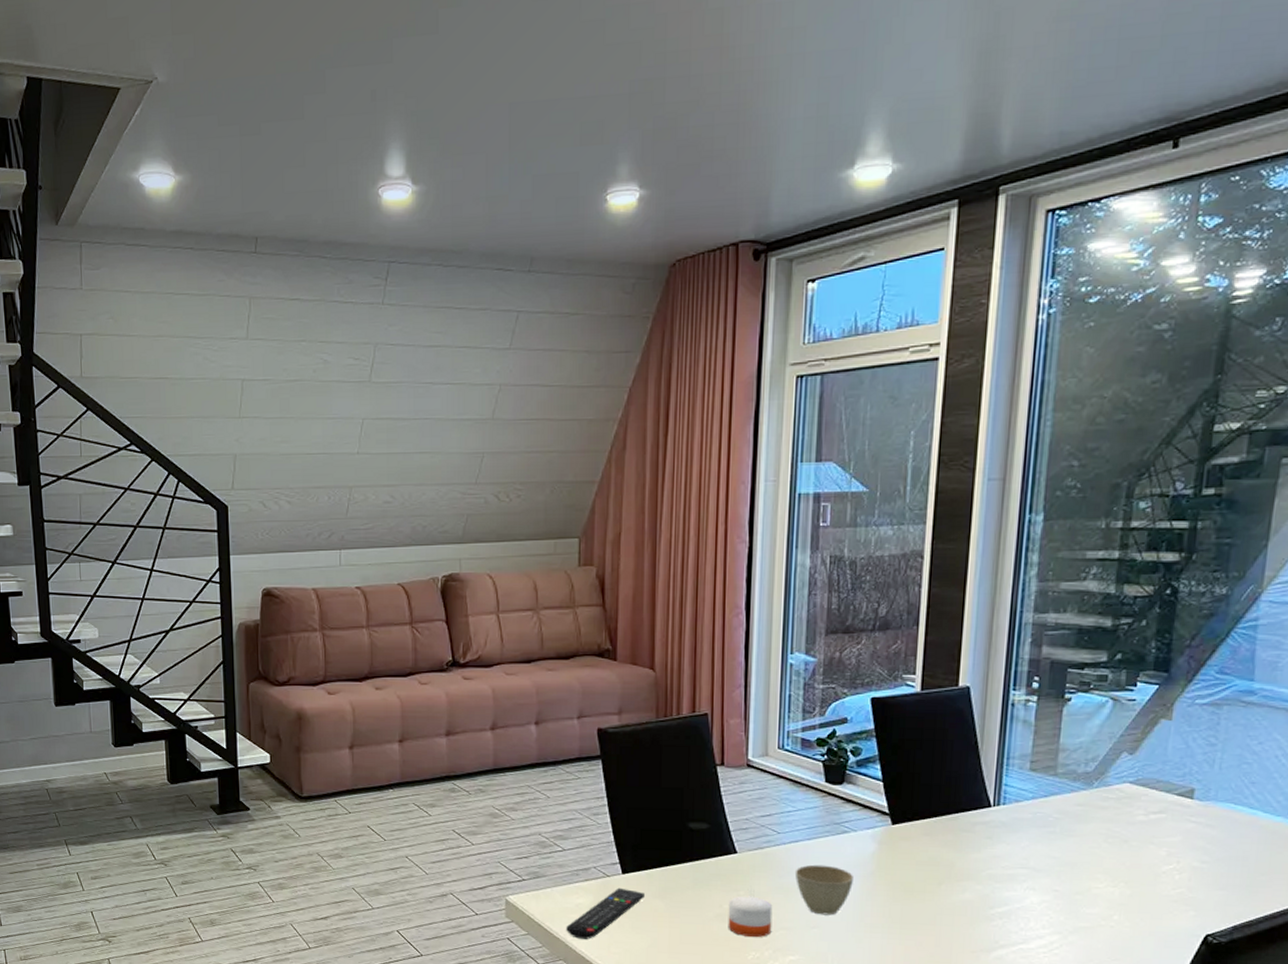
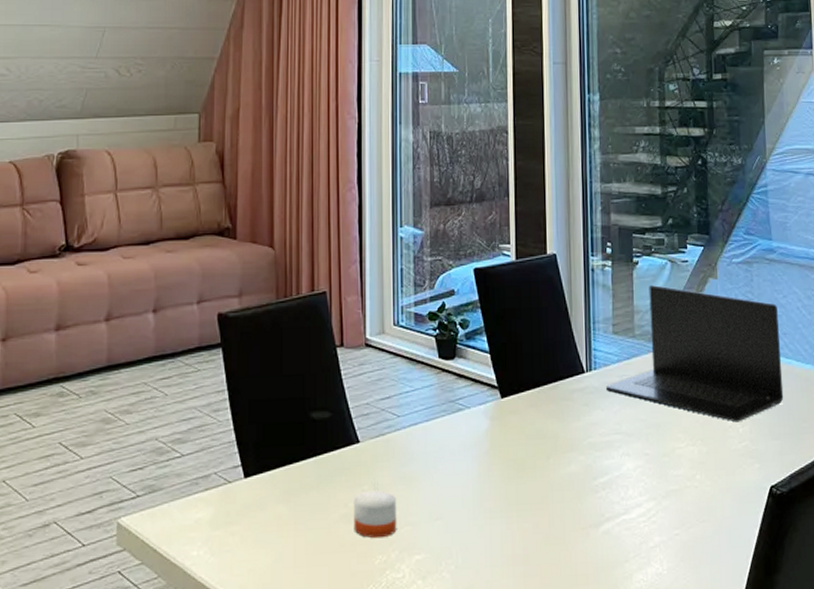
remote control: present [566,887,645,939] -> none [184,494,268,563]
cup: present [794,864,855,916] -> none [415,447,472,504]
laptop: none [1014,723,1248,869] -> present [605,285,784,423]

